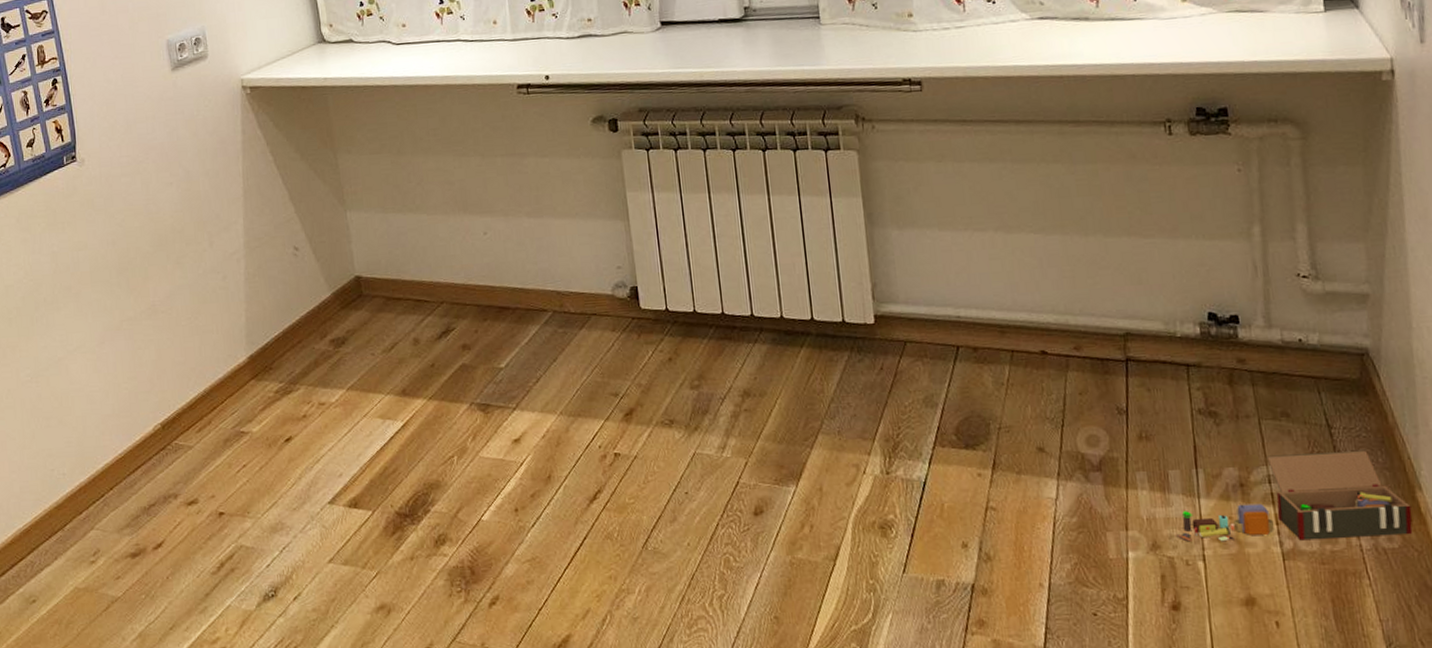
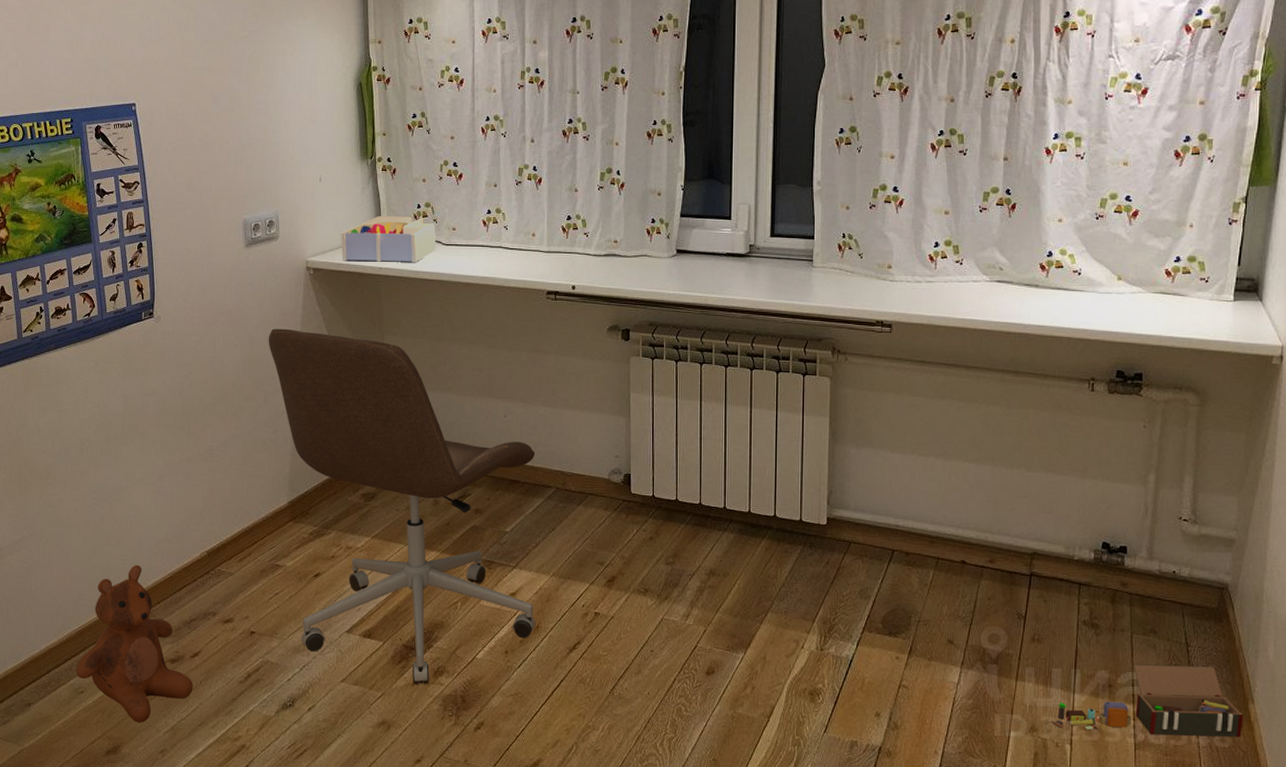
teddy bear: none [24,446,160,632] -> present [76,565,193,723]
office chair: none [206,158,547,559] -> present [268,328,536,685]
desk organizer: none [277,16,386,74] -> present [341,214,436,262]

